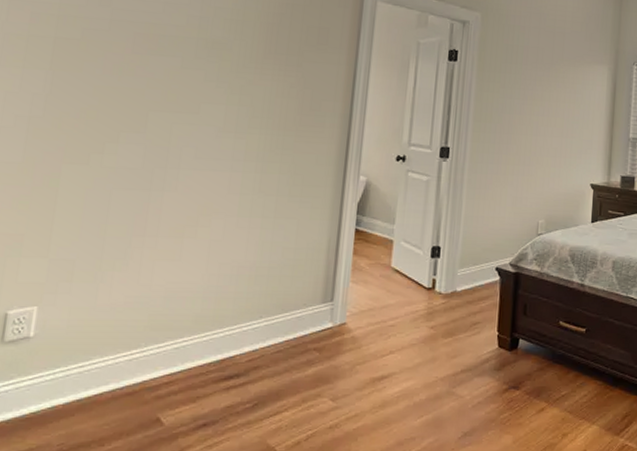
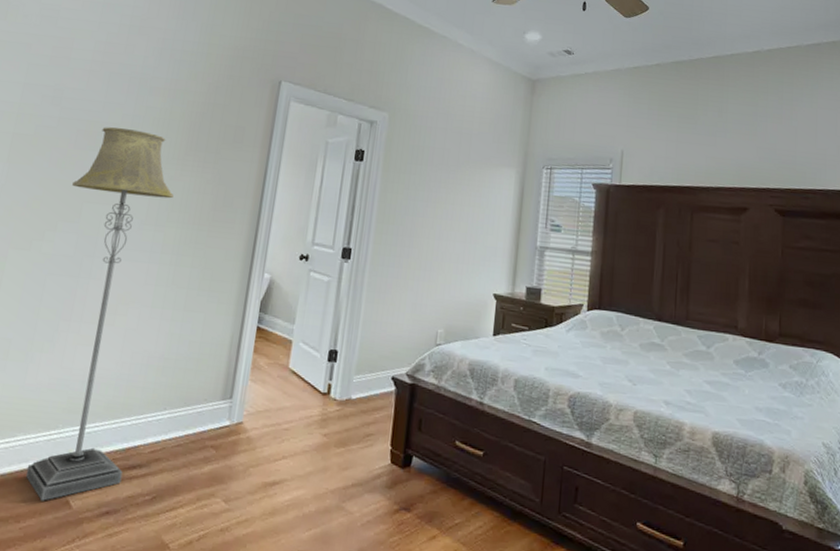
floor lamp: none [106,29,254,422] -> present [25,127,174,501]

